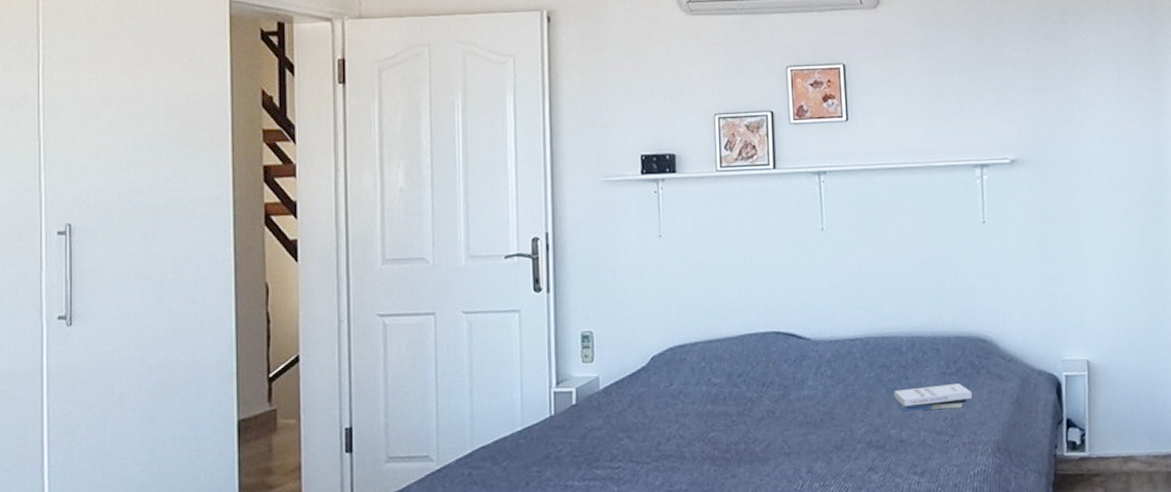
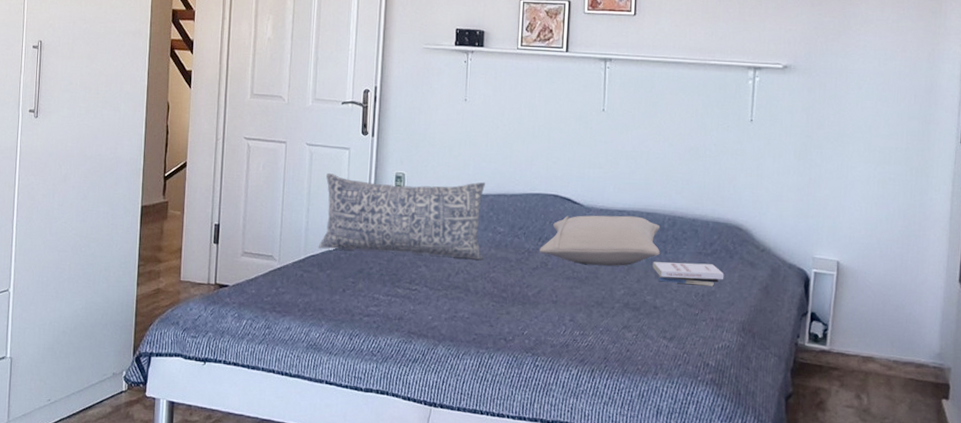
pillow: none [488,328,698,437] -> present [318,173,485,261]
pillow: none [764,342,901,406] -> present [539,215,660,266]

